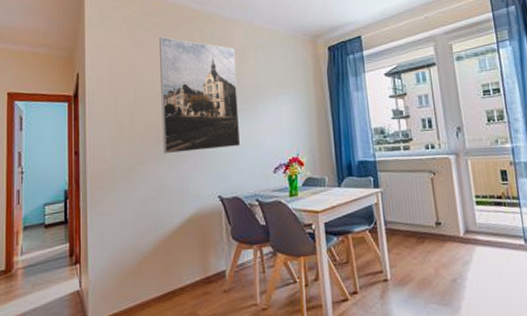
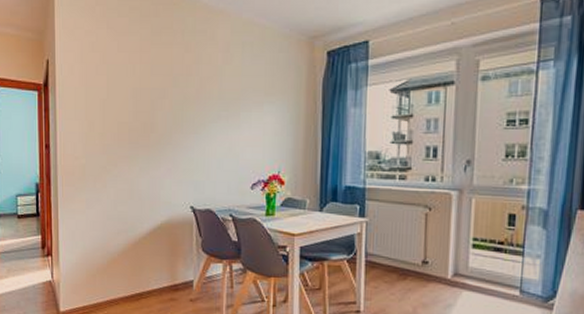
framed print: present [159,37,241,154] -> none [135,25,219,157]

